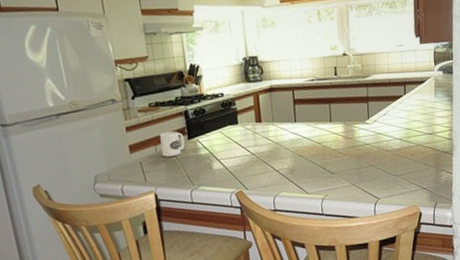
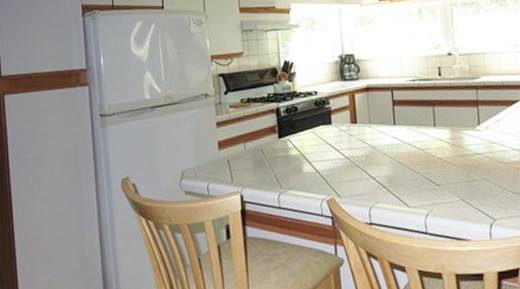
mug: present [160,131,185,157] -> none [250,129,275,156]

